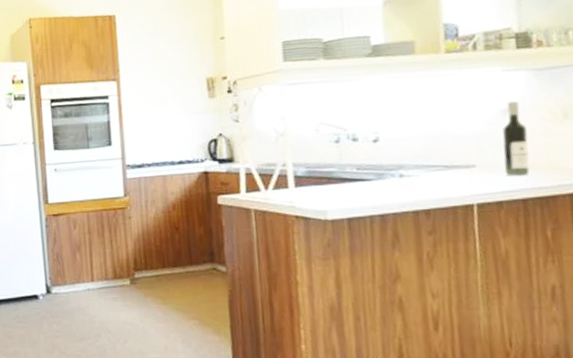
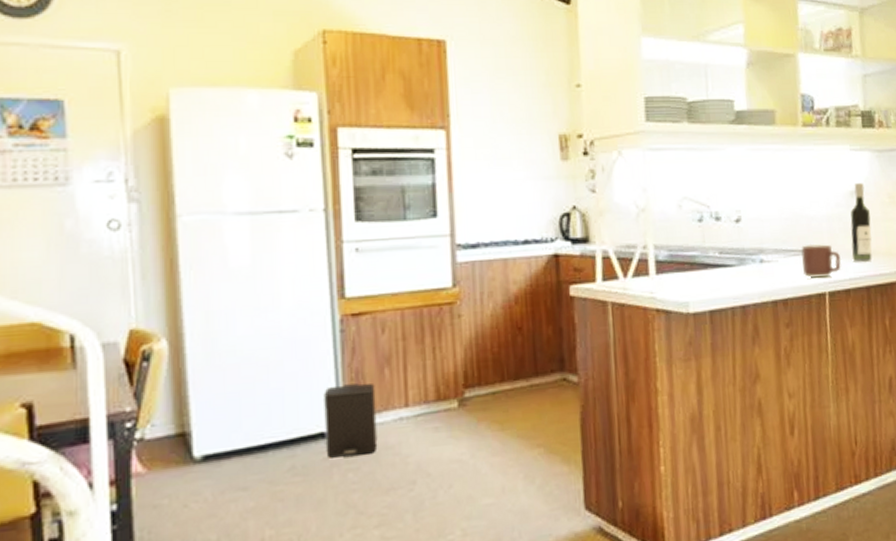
pedal bin: none [36,263,73,313] -> present [323,382,378,458]
mug: none [445,159,492,191] -> present [801,243,842,278]

